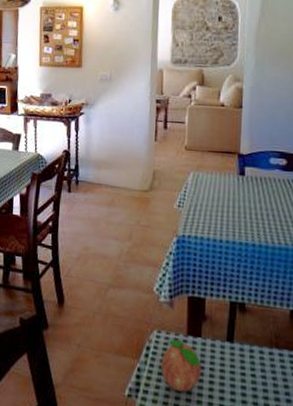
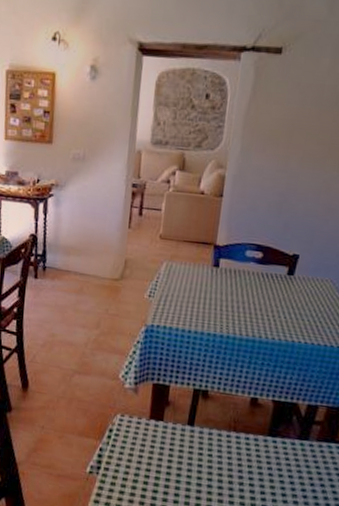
fruit: present [161,339,201,392] -> none [122,422,162,470]

